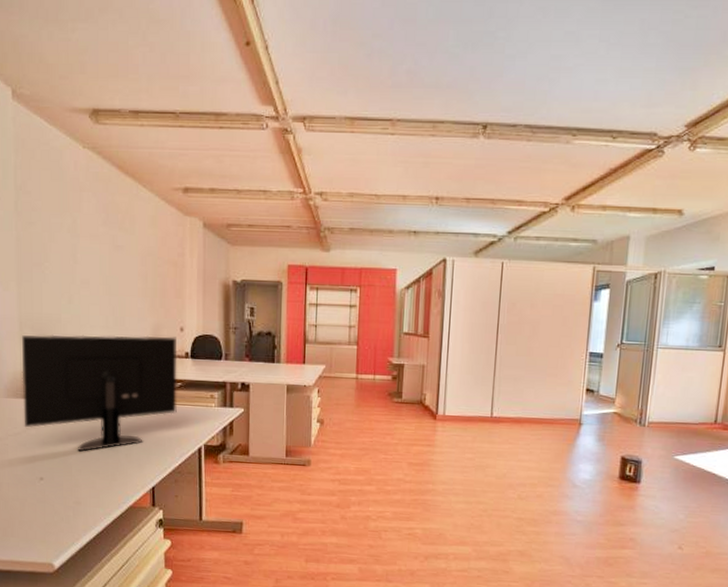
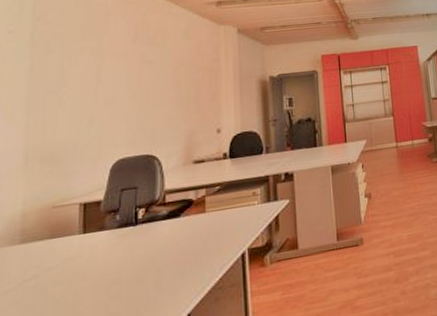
monitor: present [21,334,177,452] -> none [20,139,215,294]

